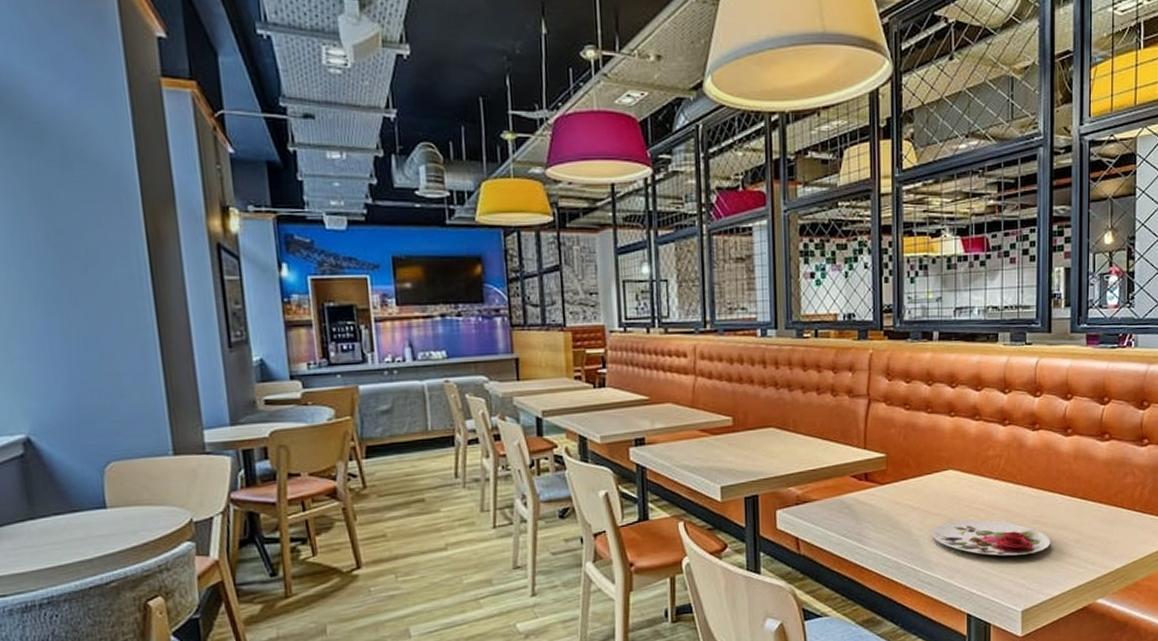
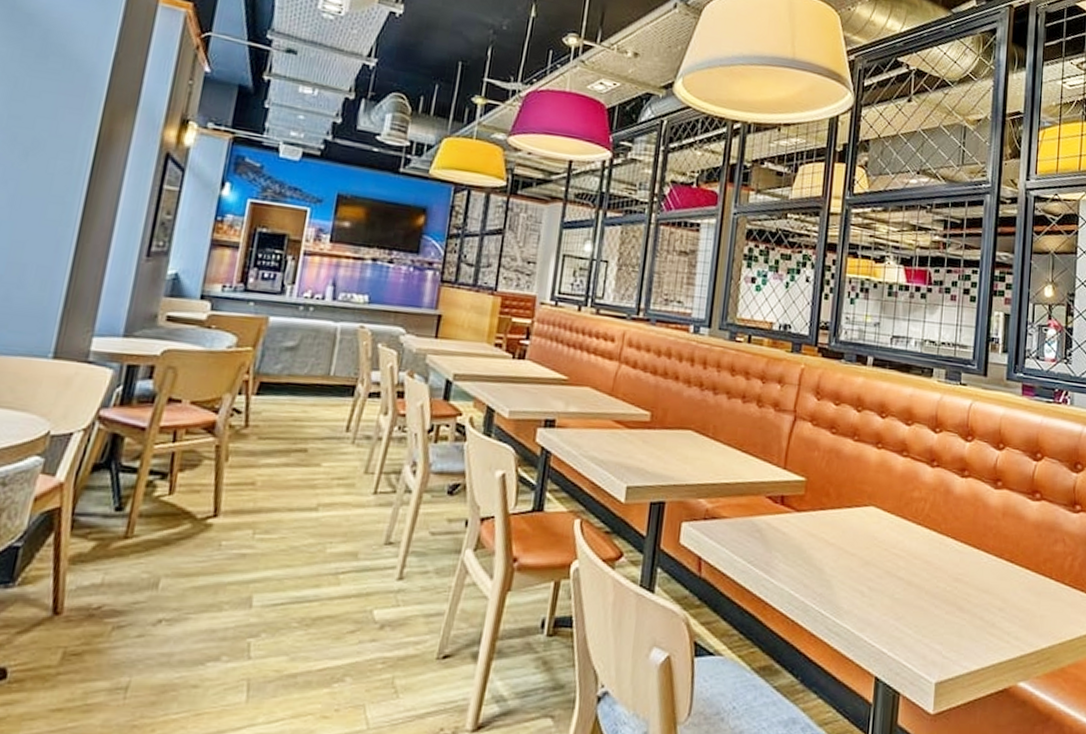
plate: present [931,519,1051,556] -> none [845,565,973,616]

